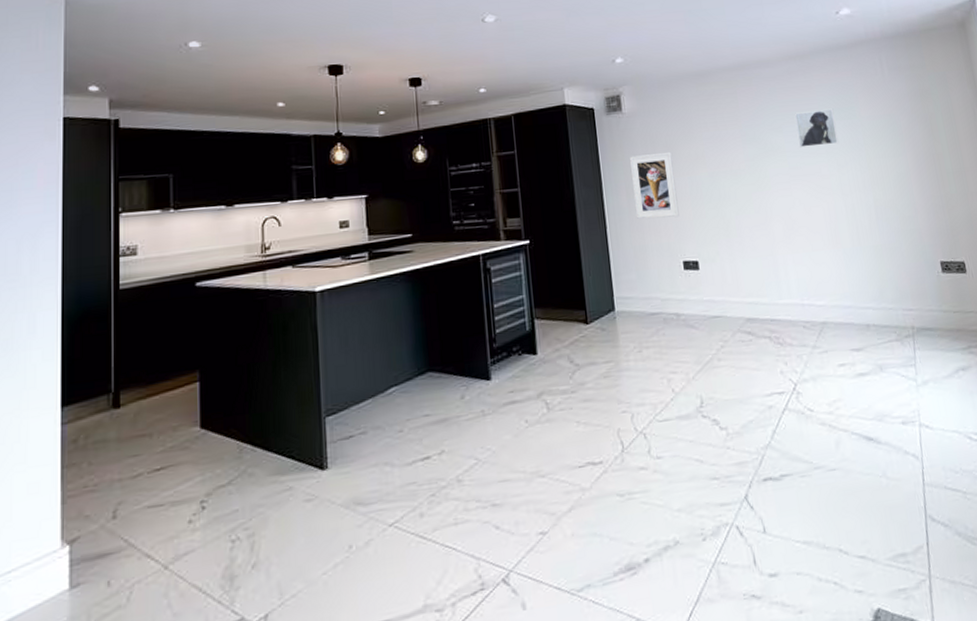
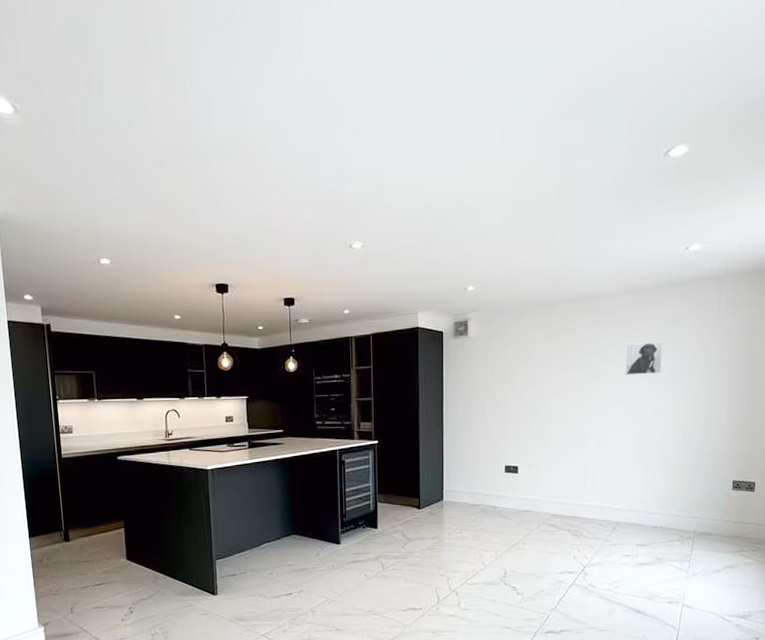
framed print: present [630,151,679,219] -> none [469,373,507,430]

